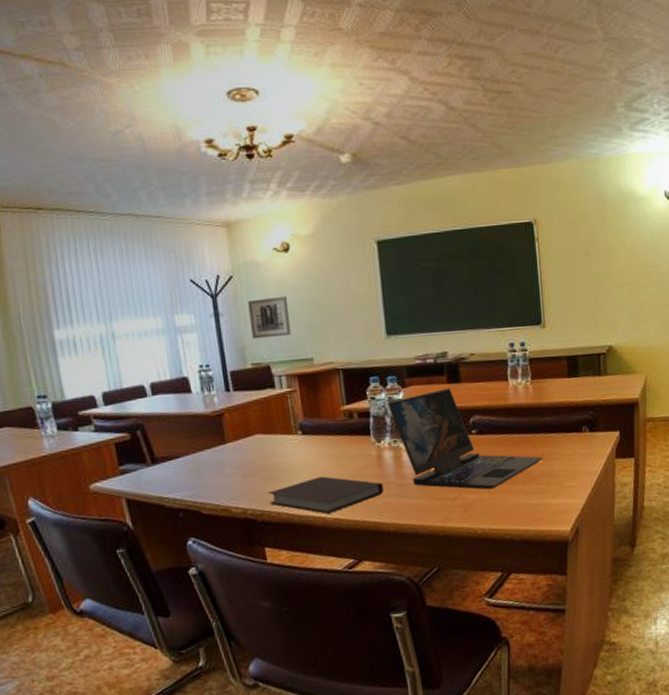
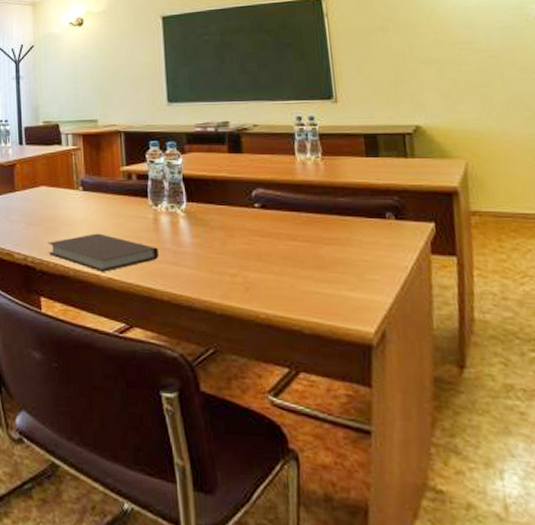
wall art: present [248,295,292,339] -> none [44,63,80,100]
laptop: present [387,388,543,490] -> none [166,158,338,271]

